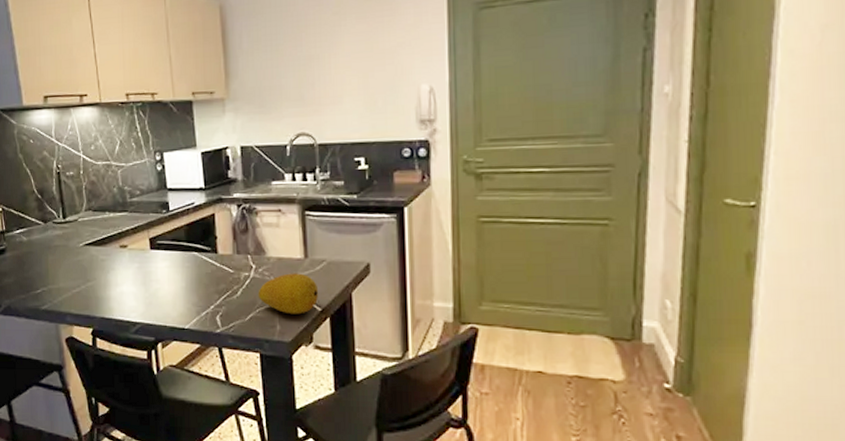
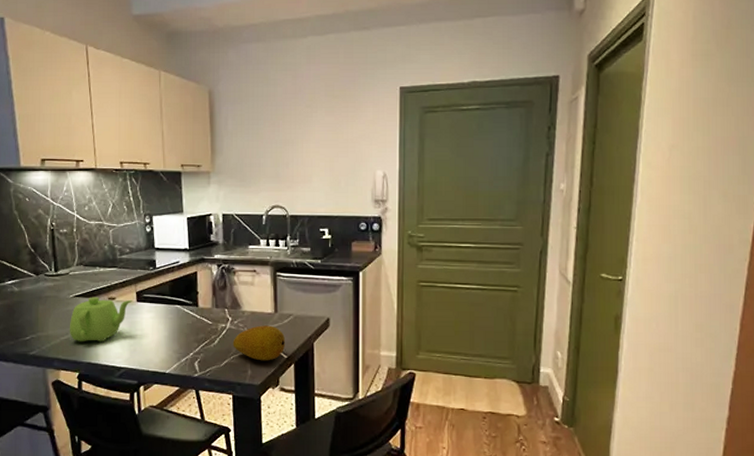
teapot: none [80,245,146,295] -> present [69,297,132,342]

